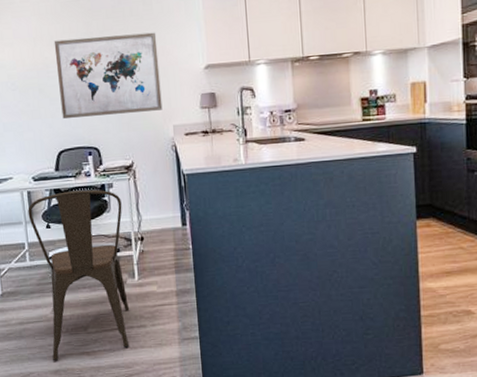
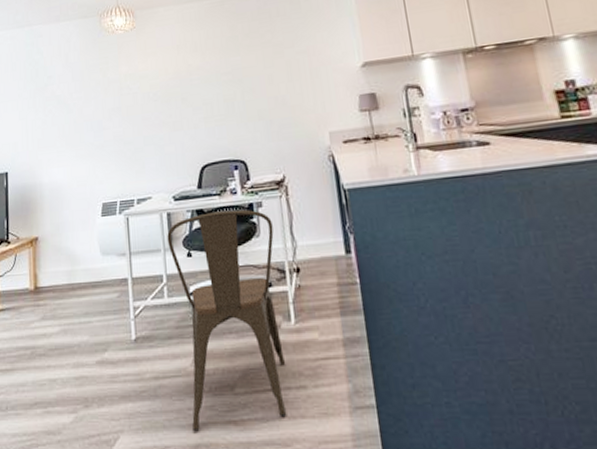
wall art: present [54,32,163,119] -> none [197,31,316,129]

